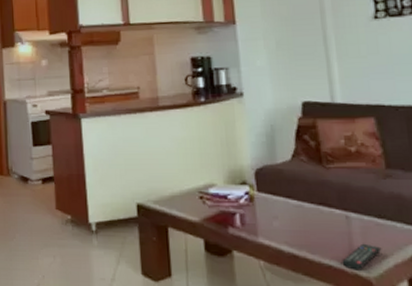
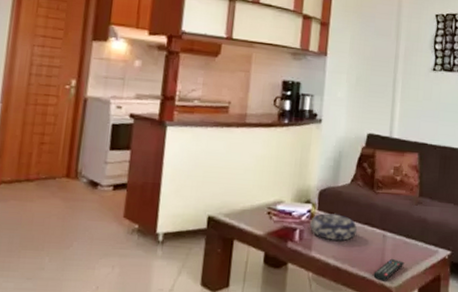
decorative bowl: none [251,193,311,226] -> present [310,212,358,242]

